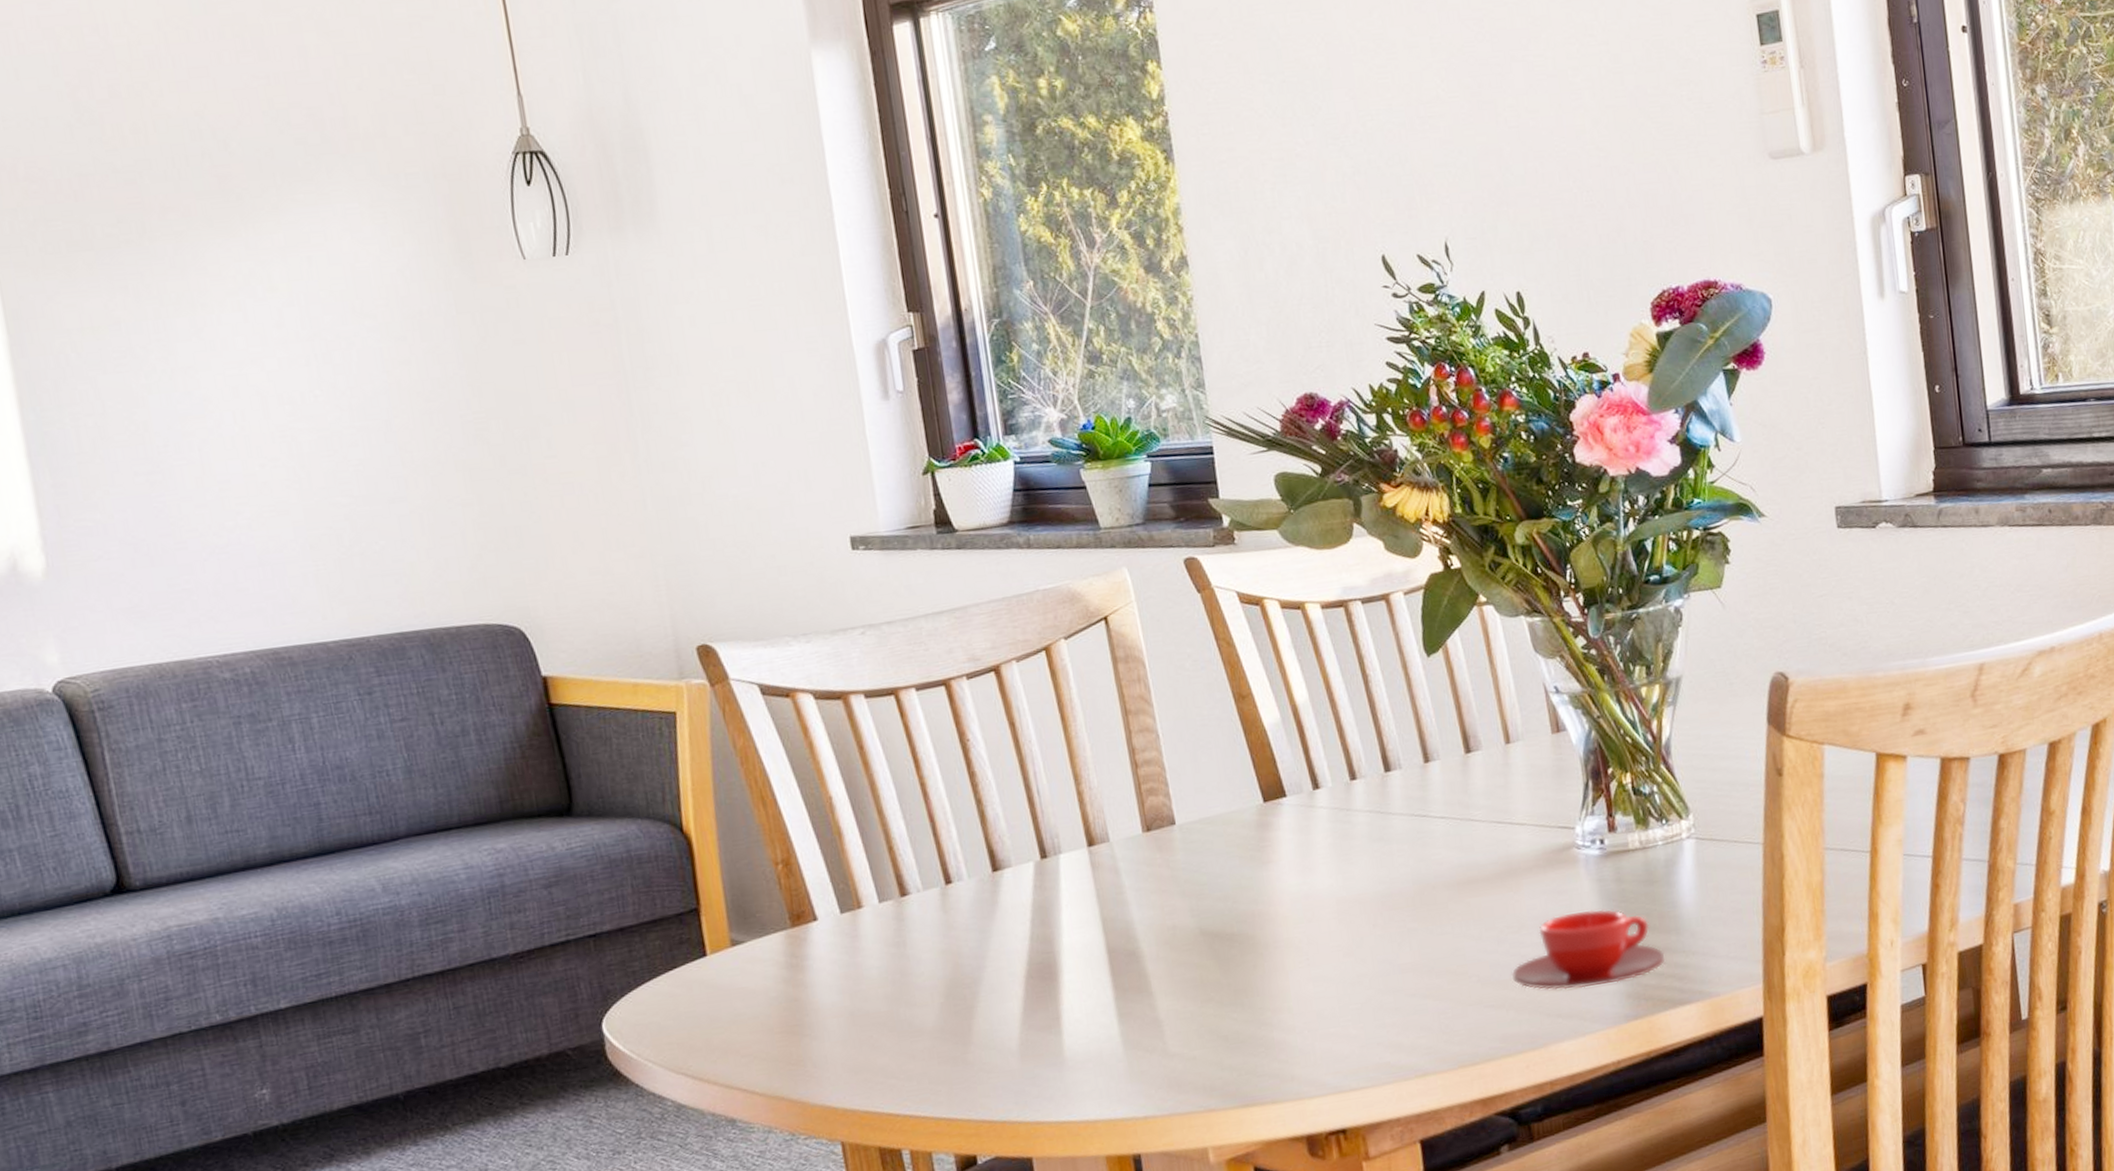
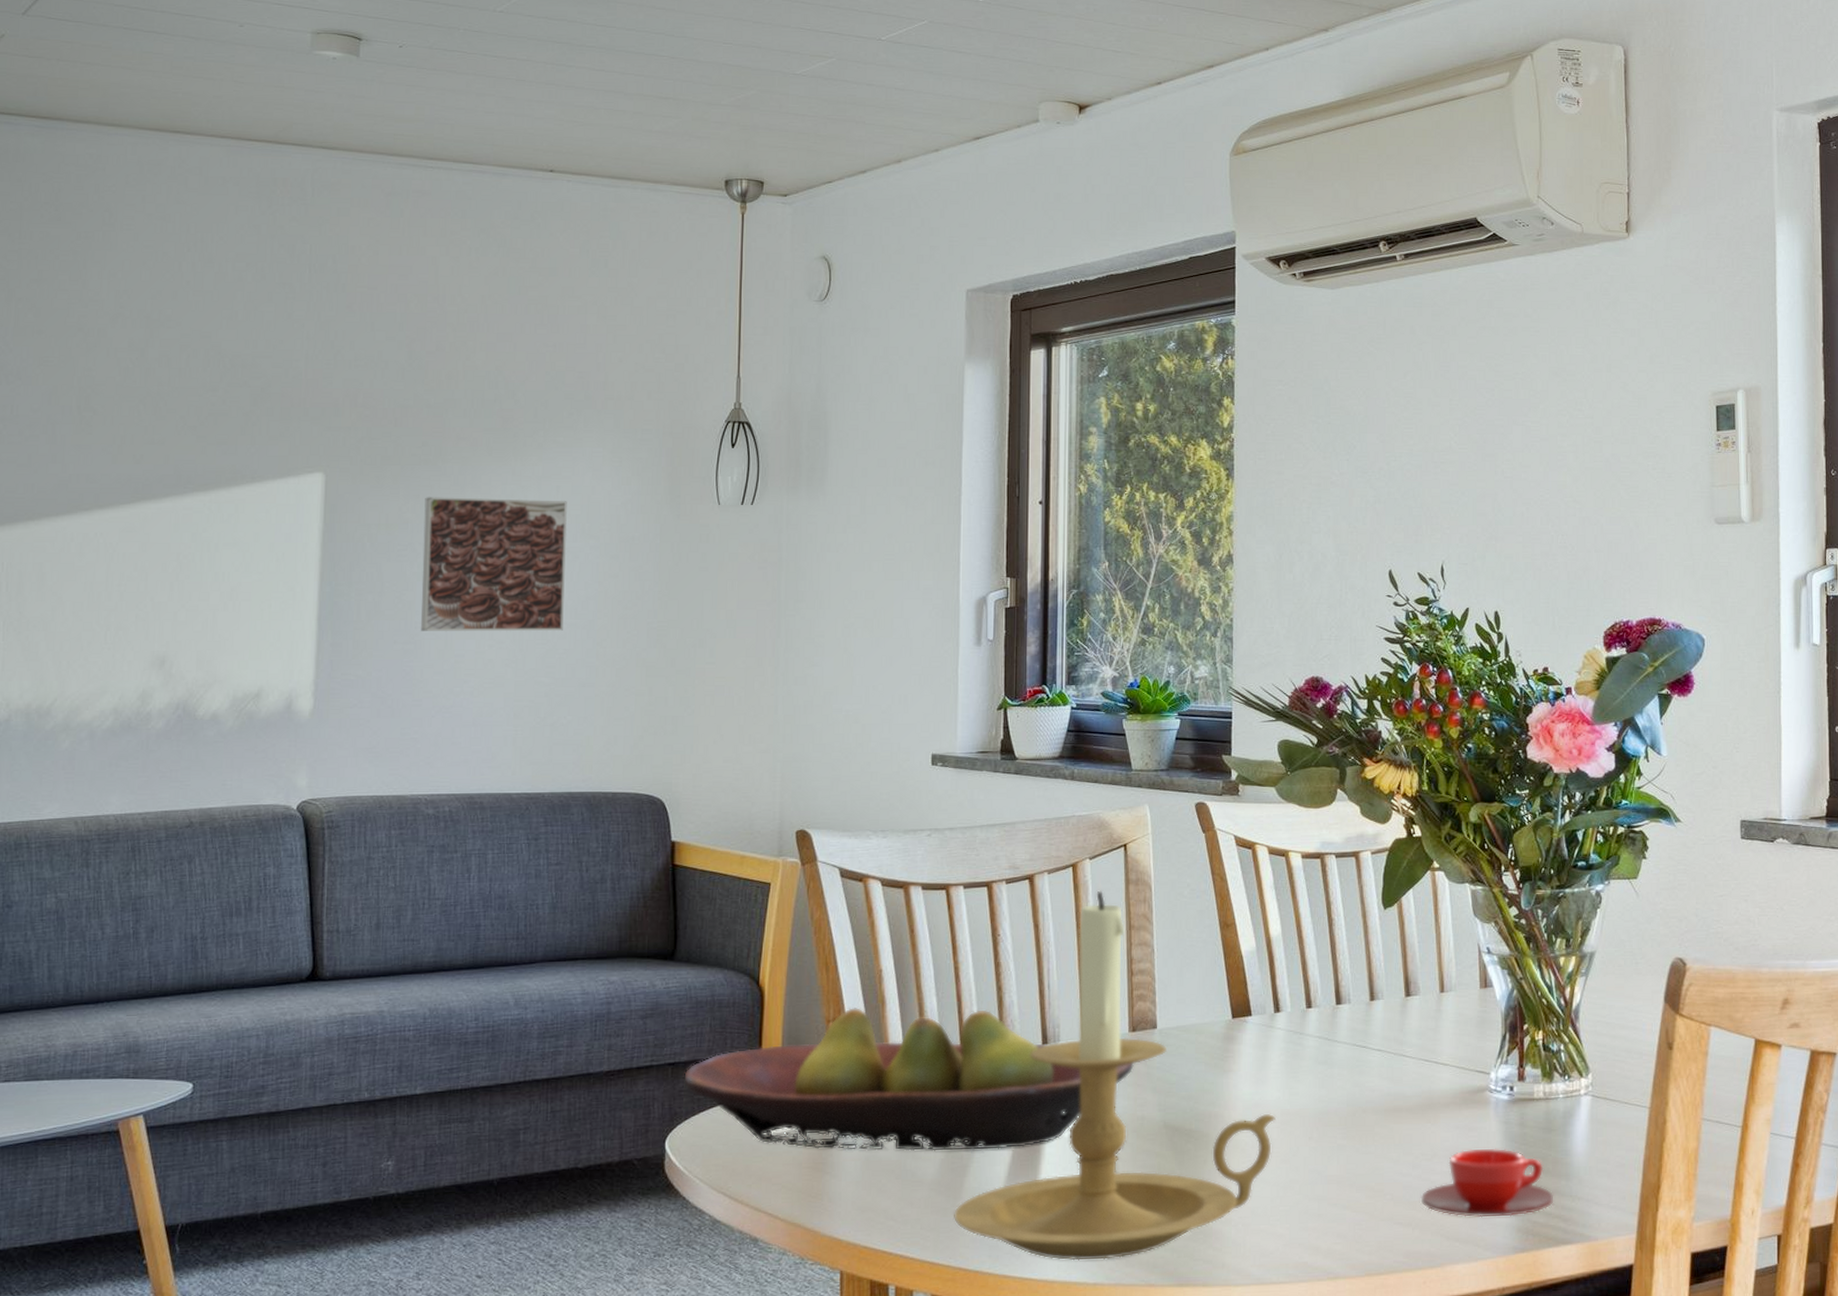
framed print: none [136,274,352,457] -> present [421,497,567,632]
fruit bowl: none [610,827,1156,1012] -> present [684,1008,1135,1151]
candle holder: none [965,674,1332,1097] -> present [954,890,1276,1261]

